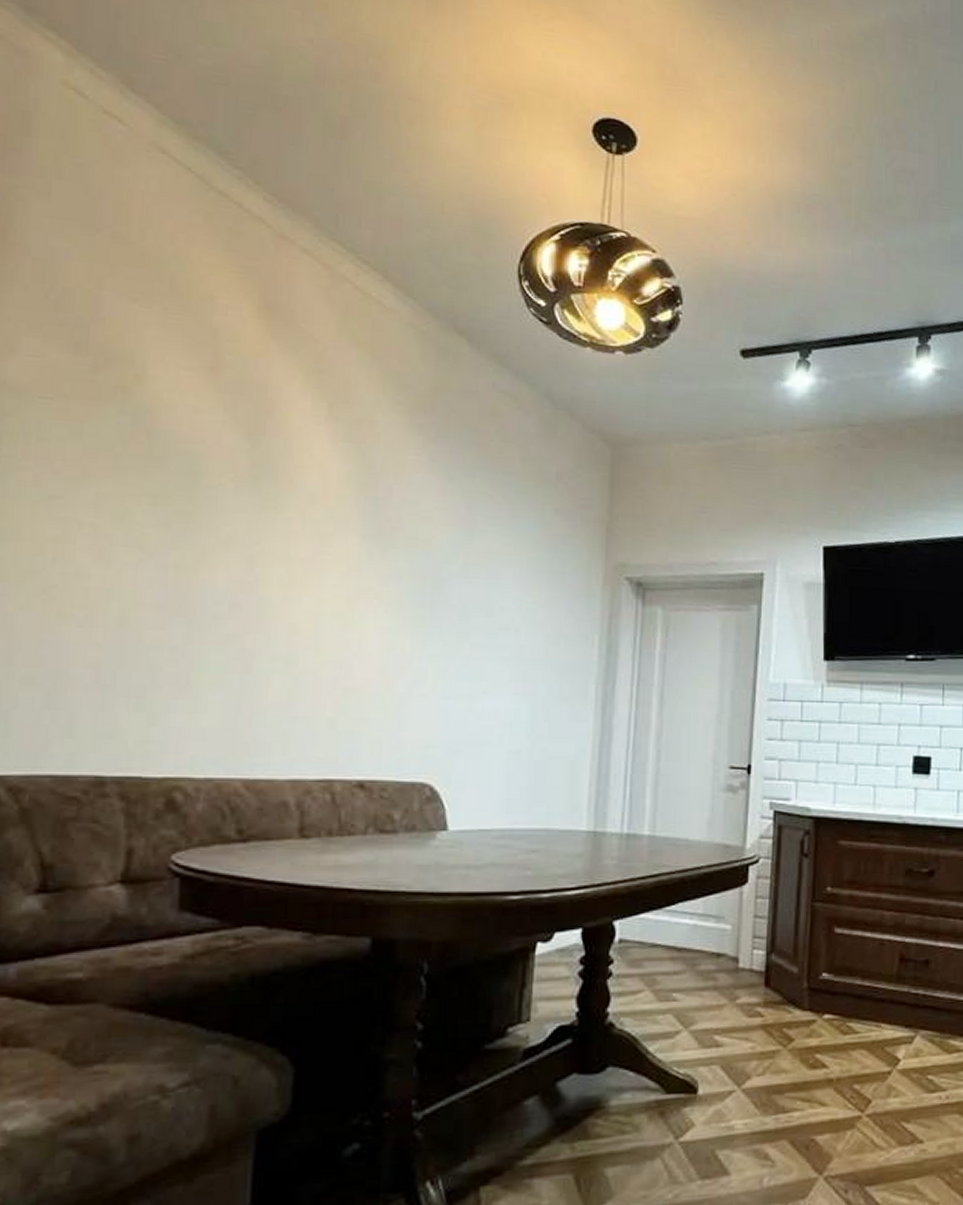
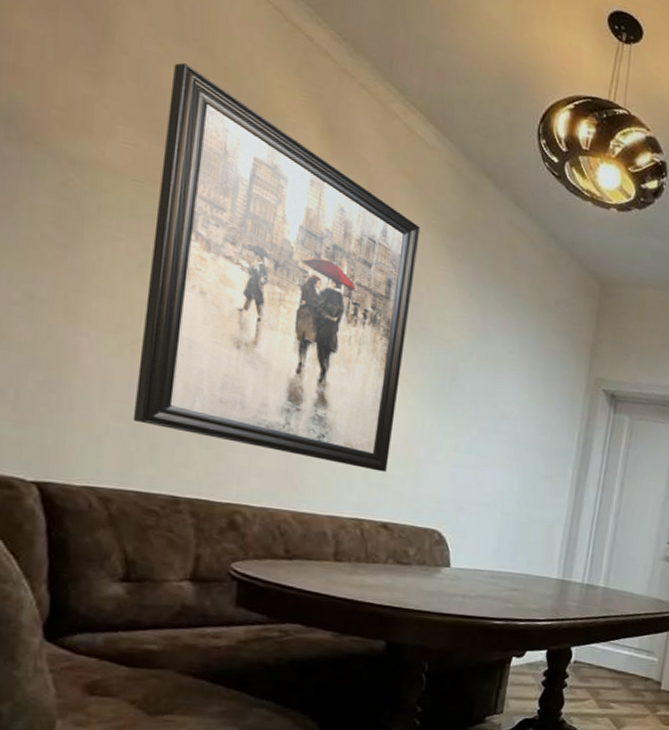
wall art: none [46,255,384,716] -> present [132,62,421,472]

